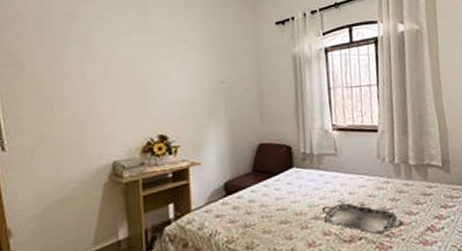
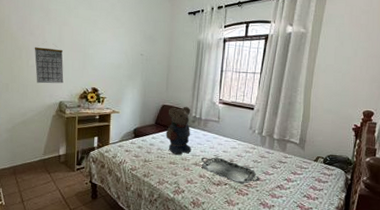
calendar: none [70,90,117,141] -> present [34,47,64,84]
teddy bear: none [268,140,307,210] -> present [166,106,192,155]

